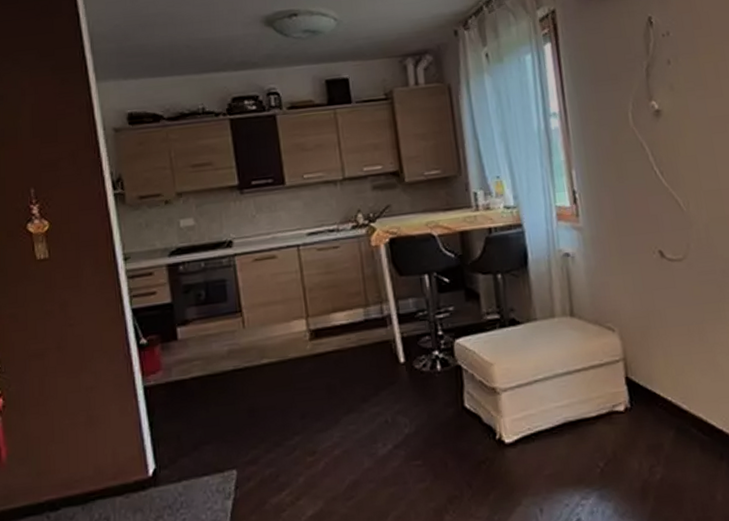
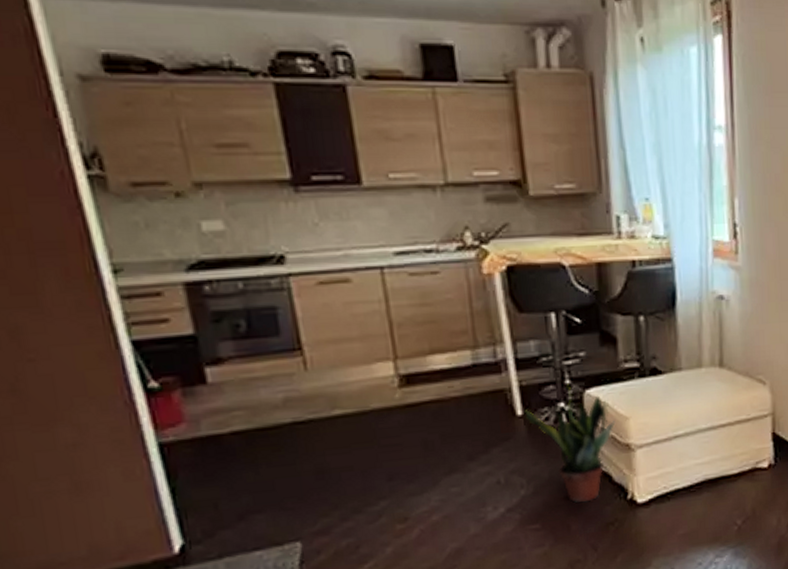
potted plant: none [405,332,482,442] -> present [523,381,616,503]

